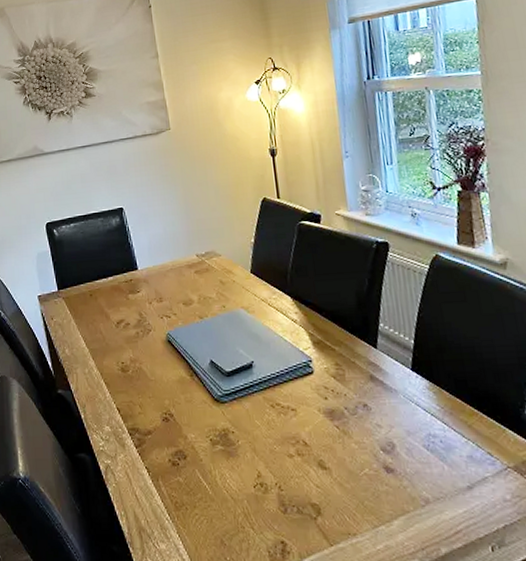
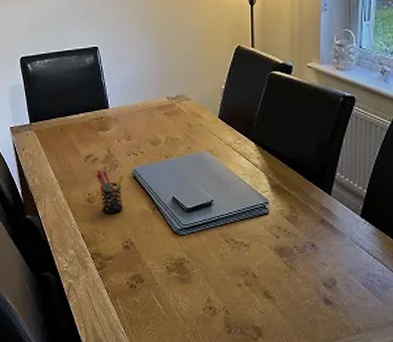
pen holder: none [129,336,159,384] -> present [96,171,124,215]

